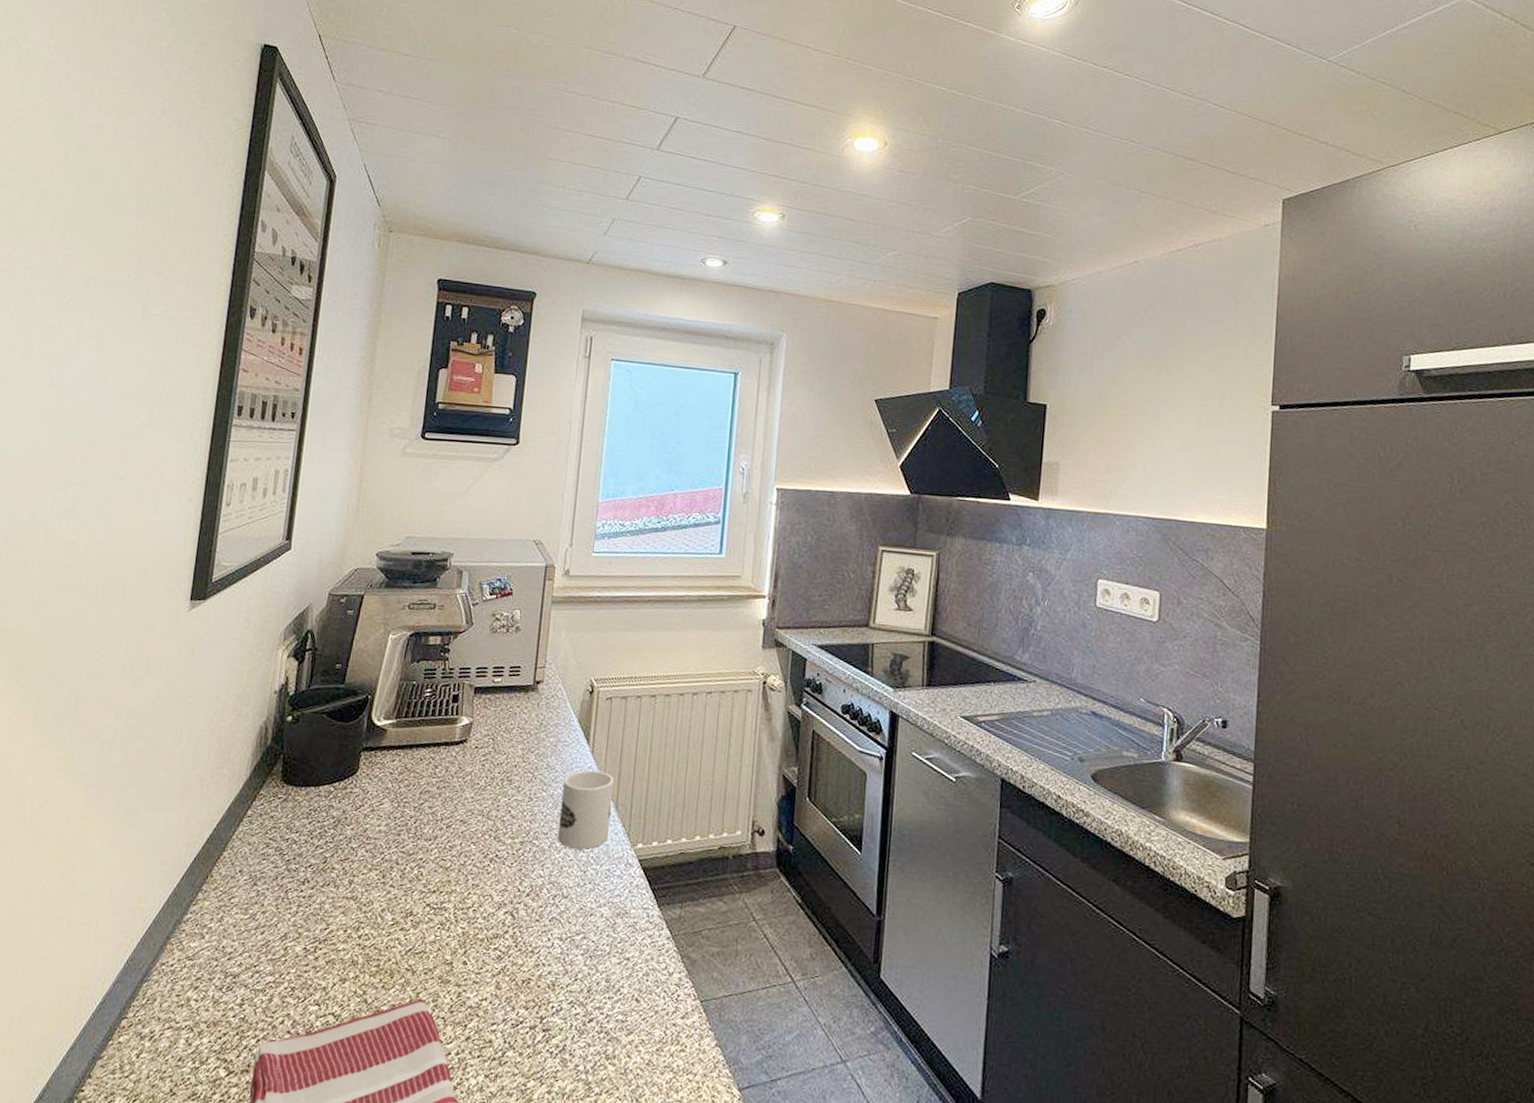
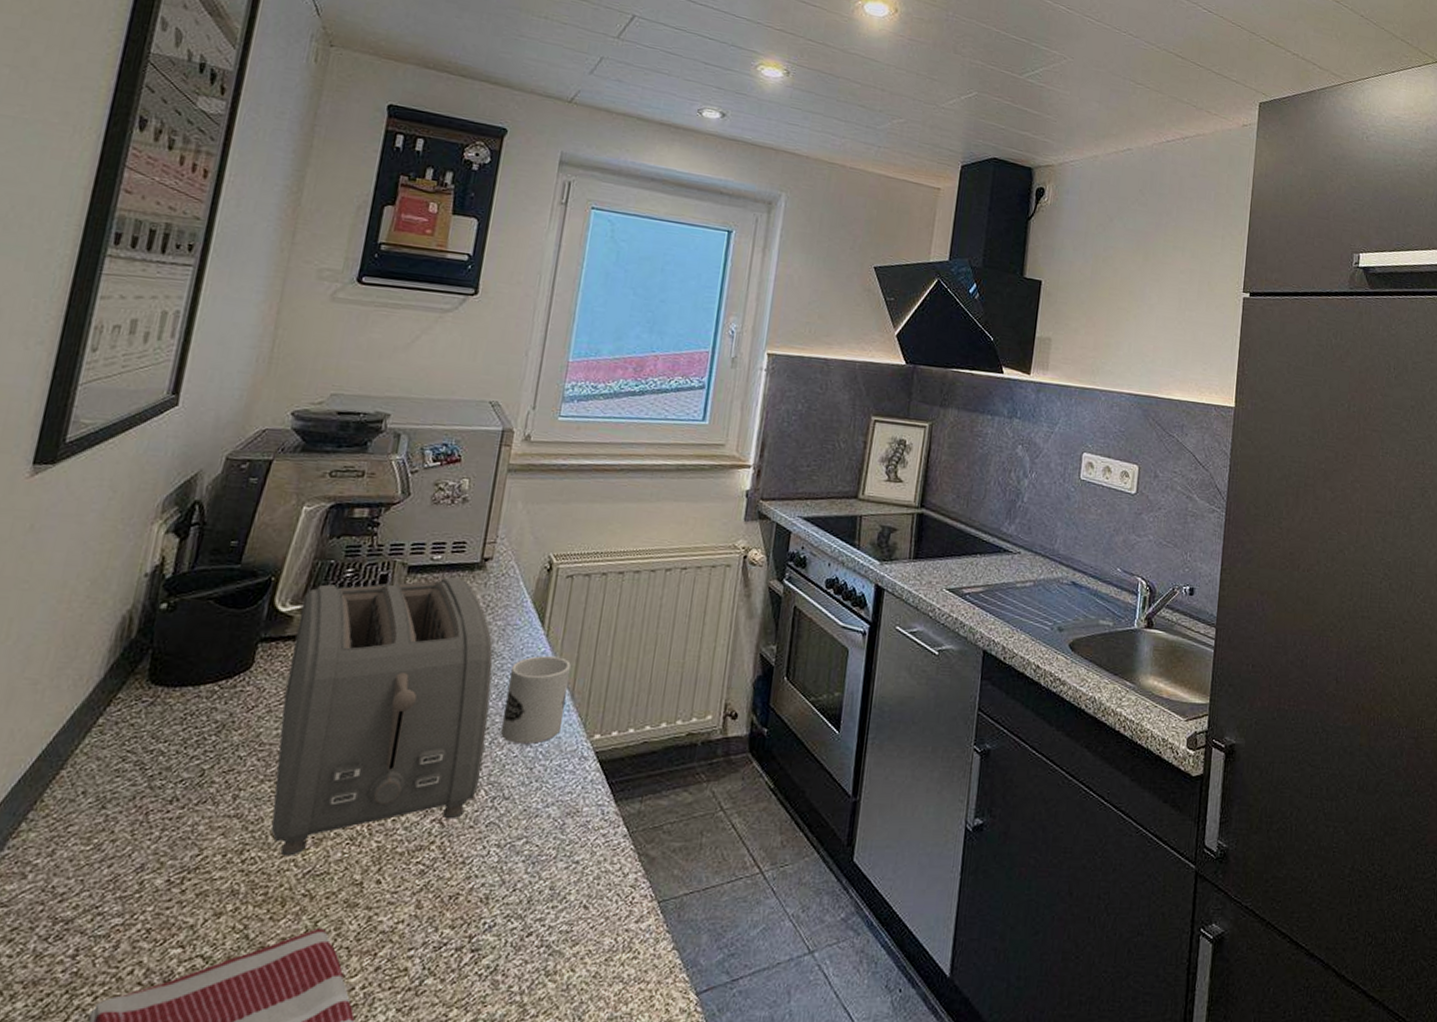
toaster: none [379,697,548,936] -> present [271,576,493,856]

